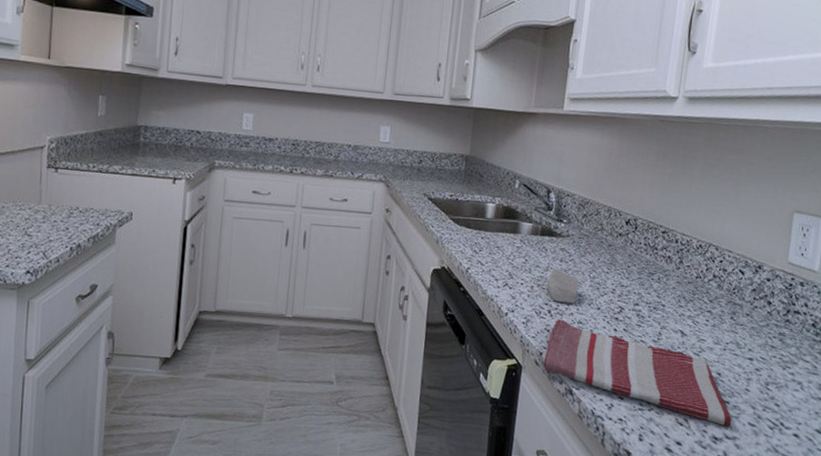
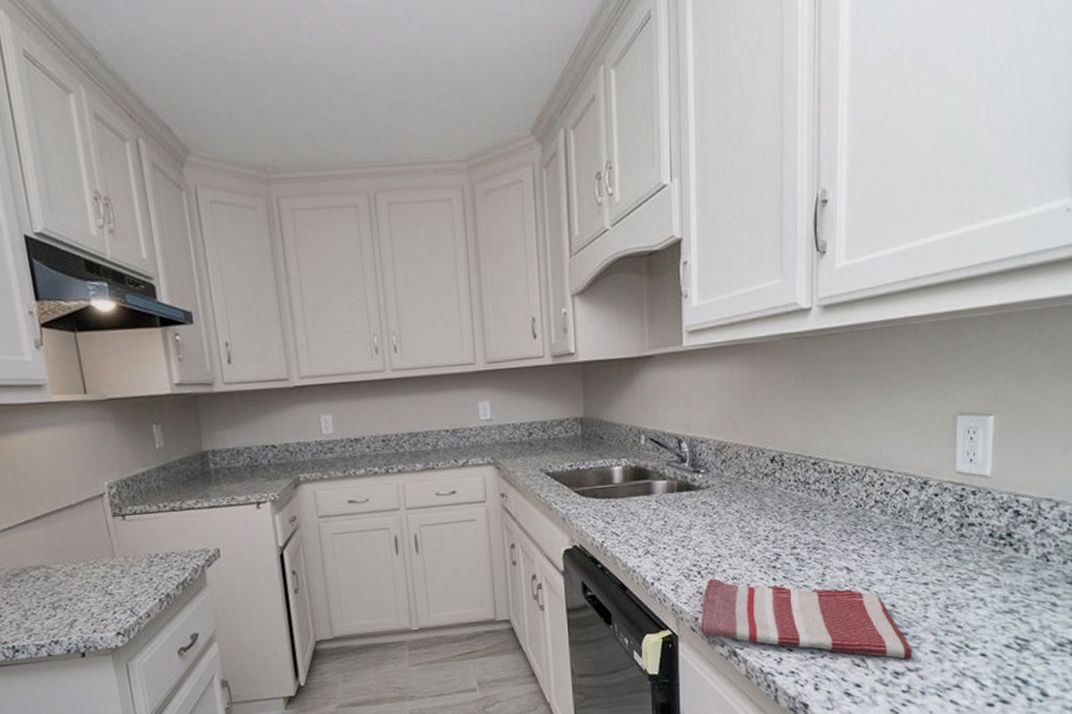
soap bar: present [546,267,580,304] -> none [692,524,728,561]

